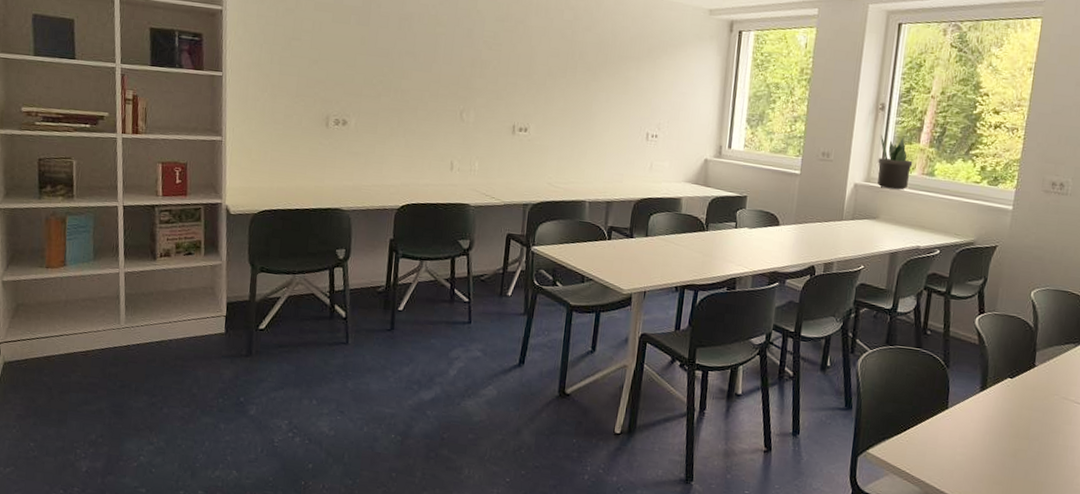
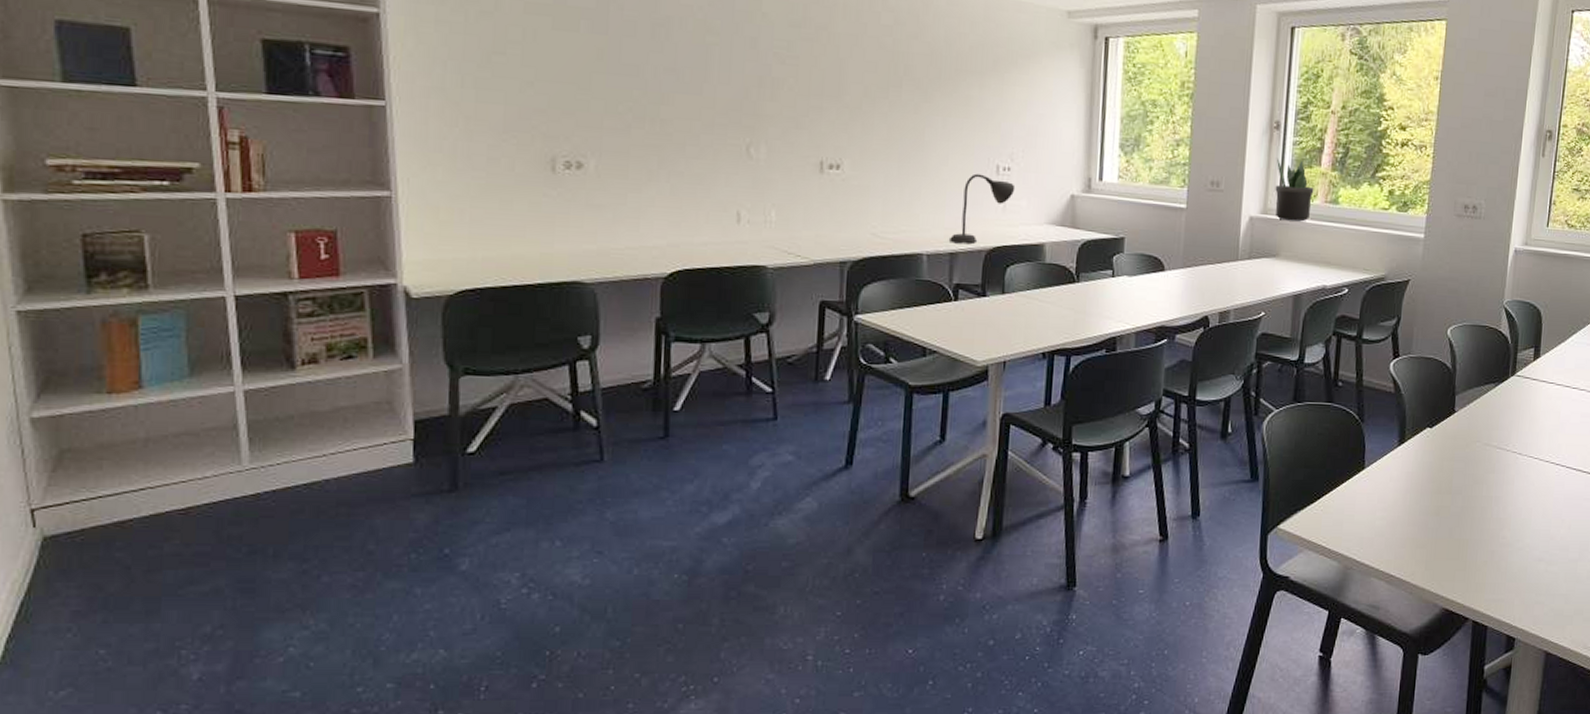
desk lamp: none [606,139,661,195] -> present [948,173,1016,244]

